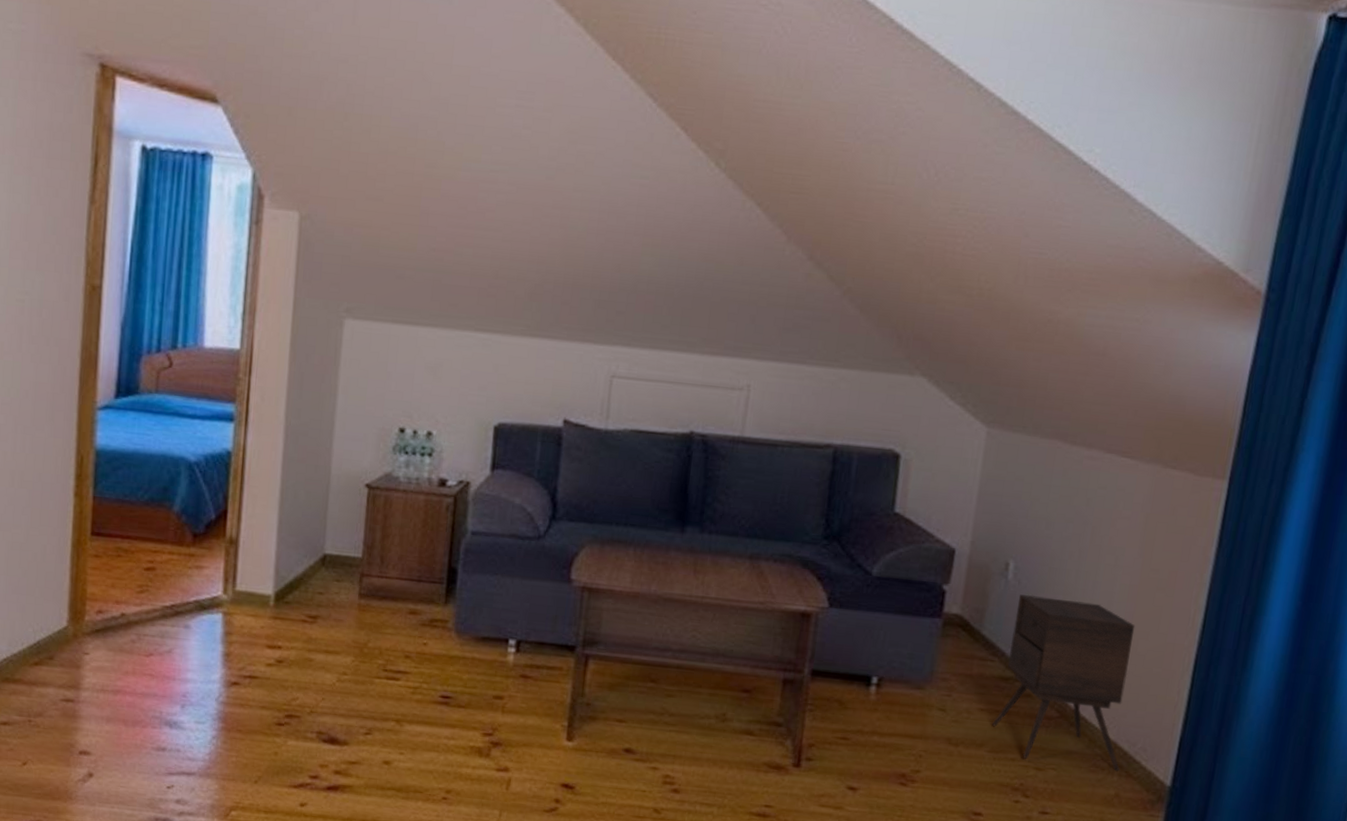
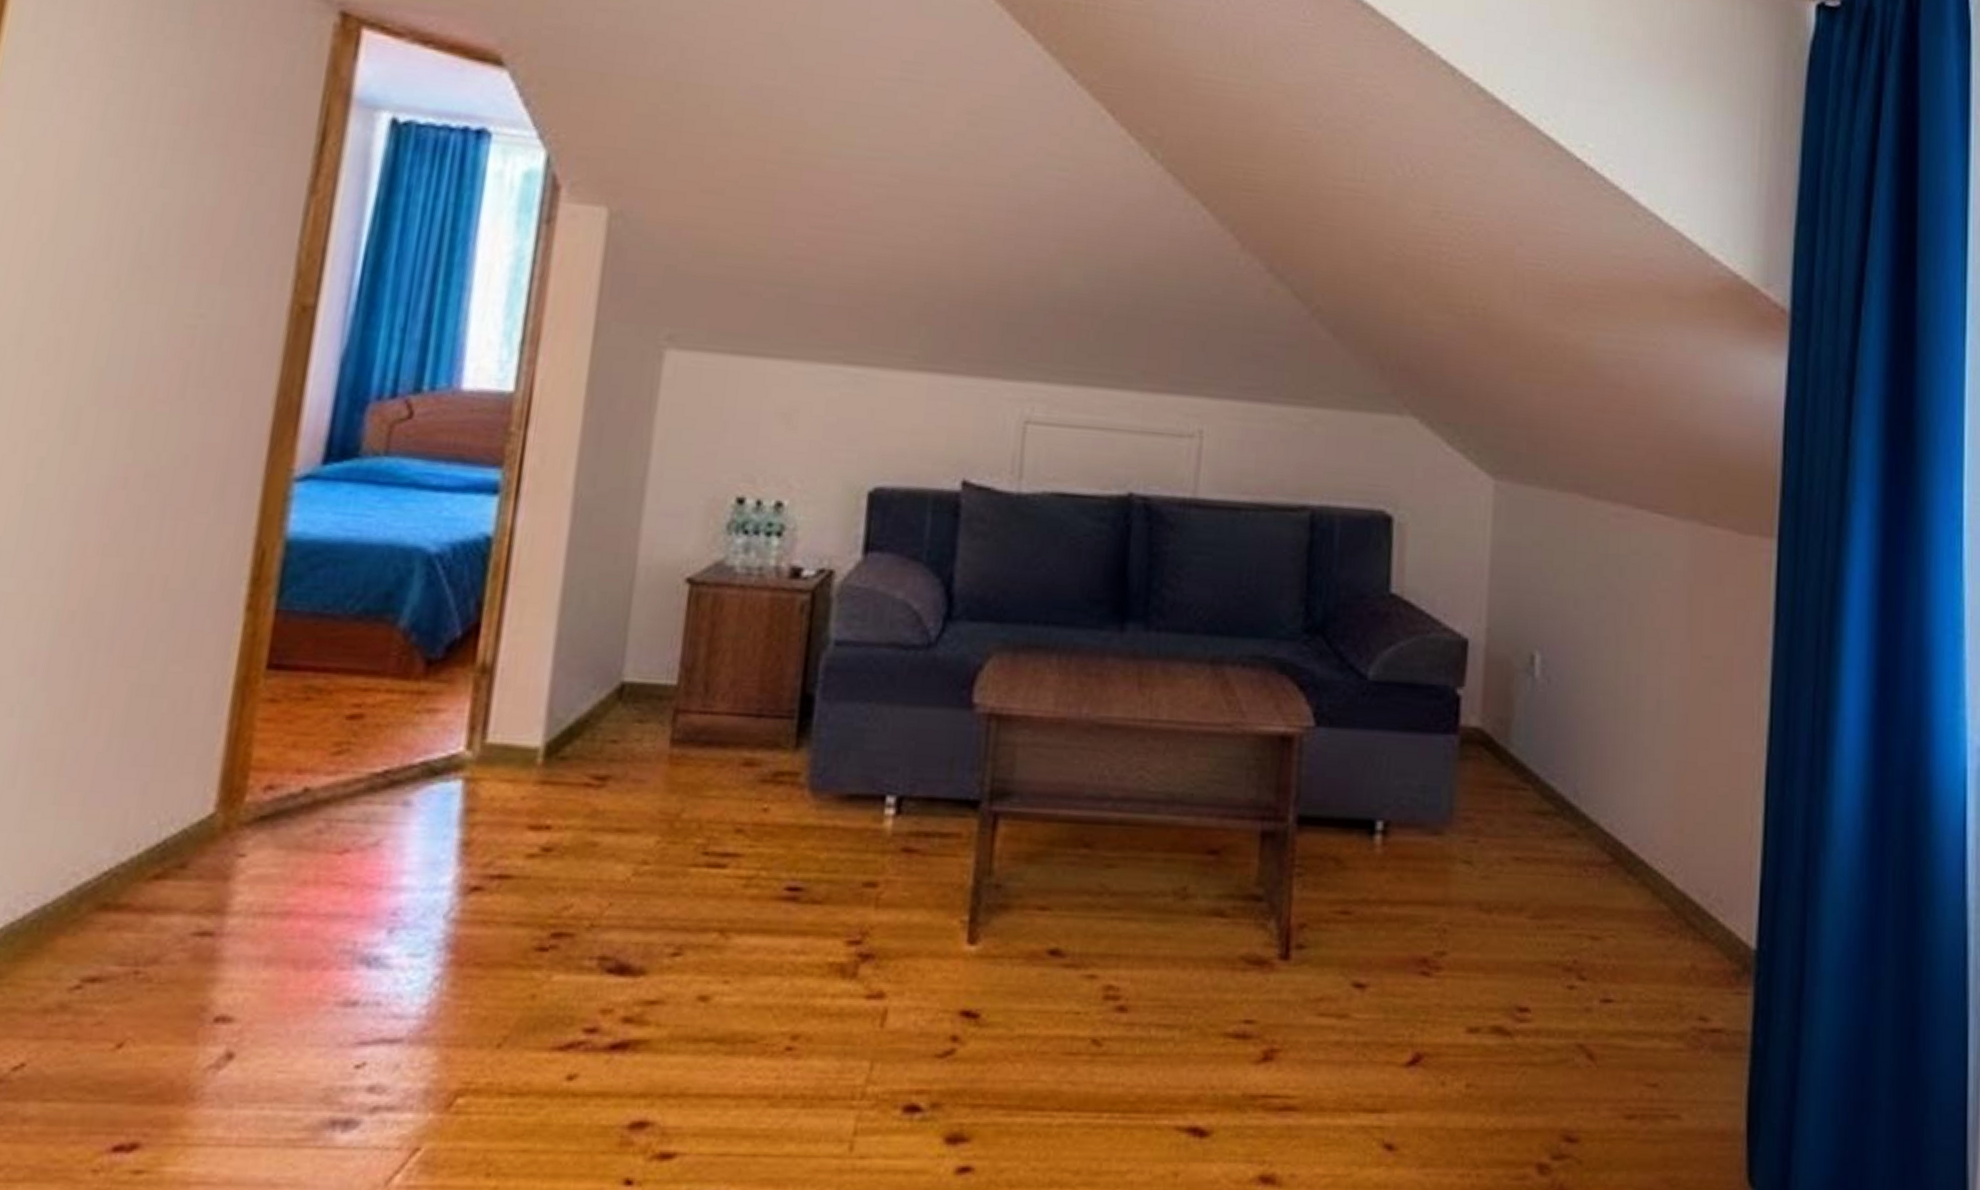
side table: present [992,594,1136,772] -> none [1532,696,1693,934]

